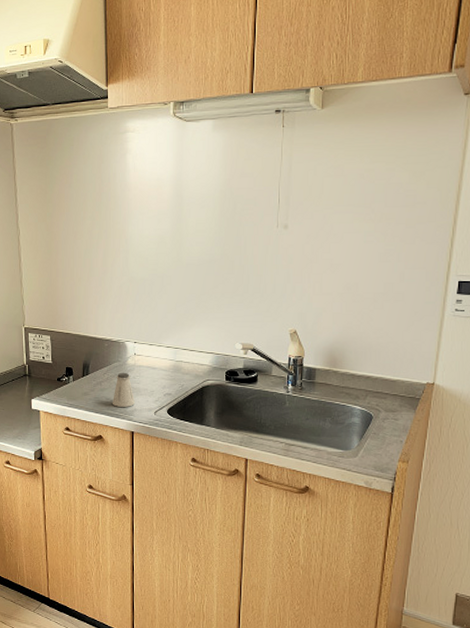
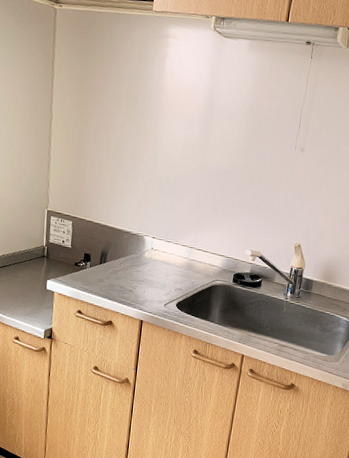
saltshaker: present [113,372,135,407] -> none [126,264,147,297]

